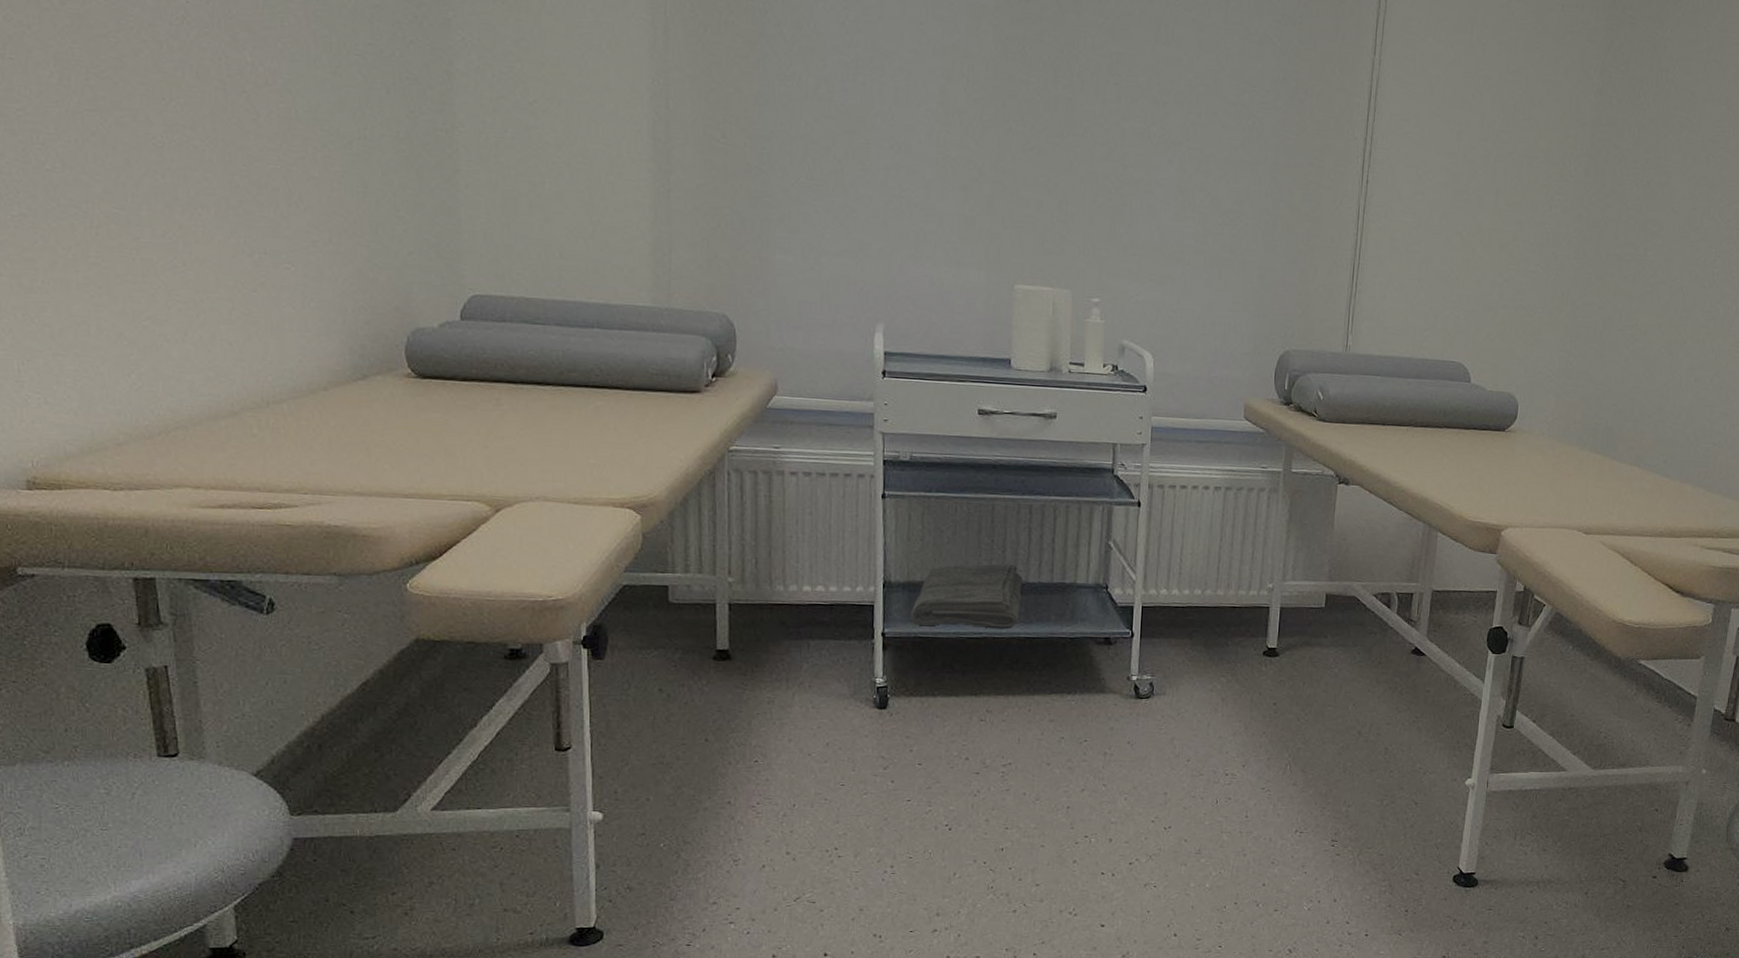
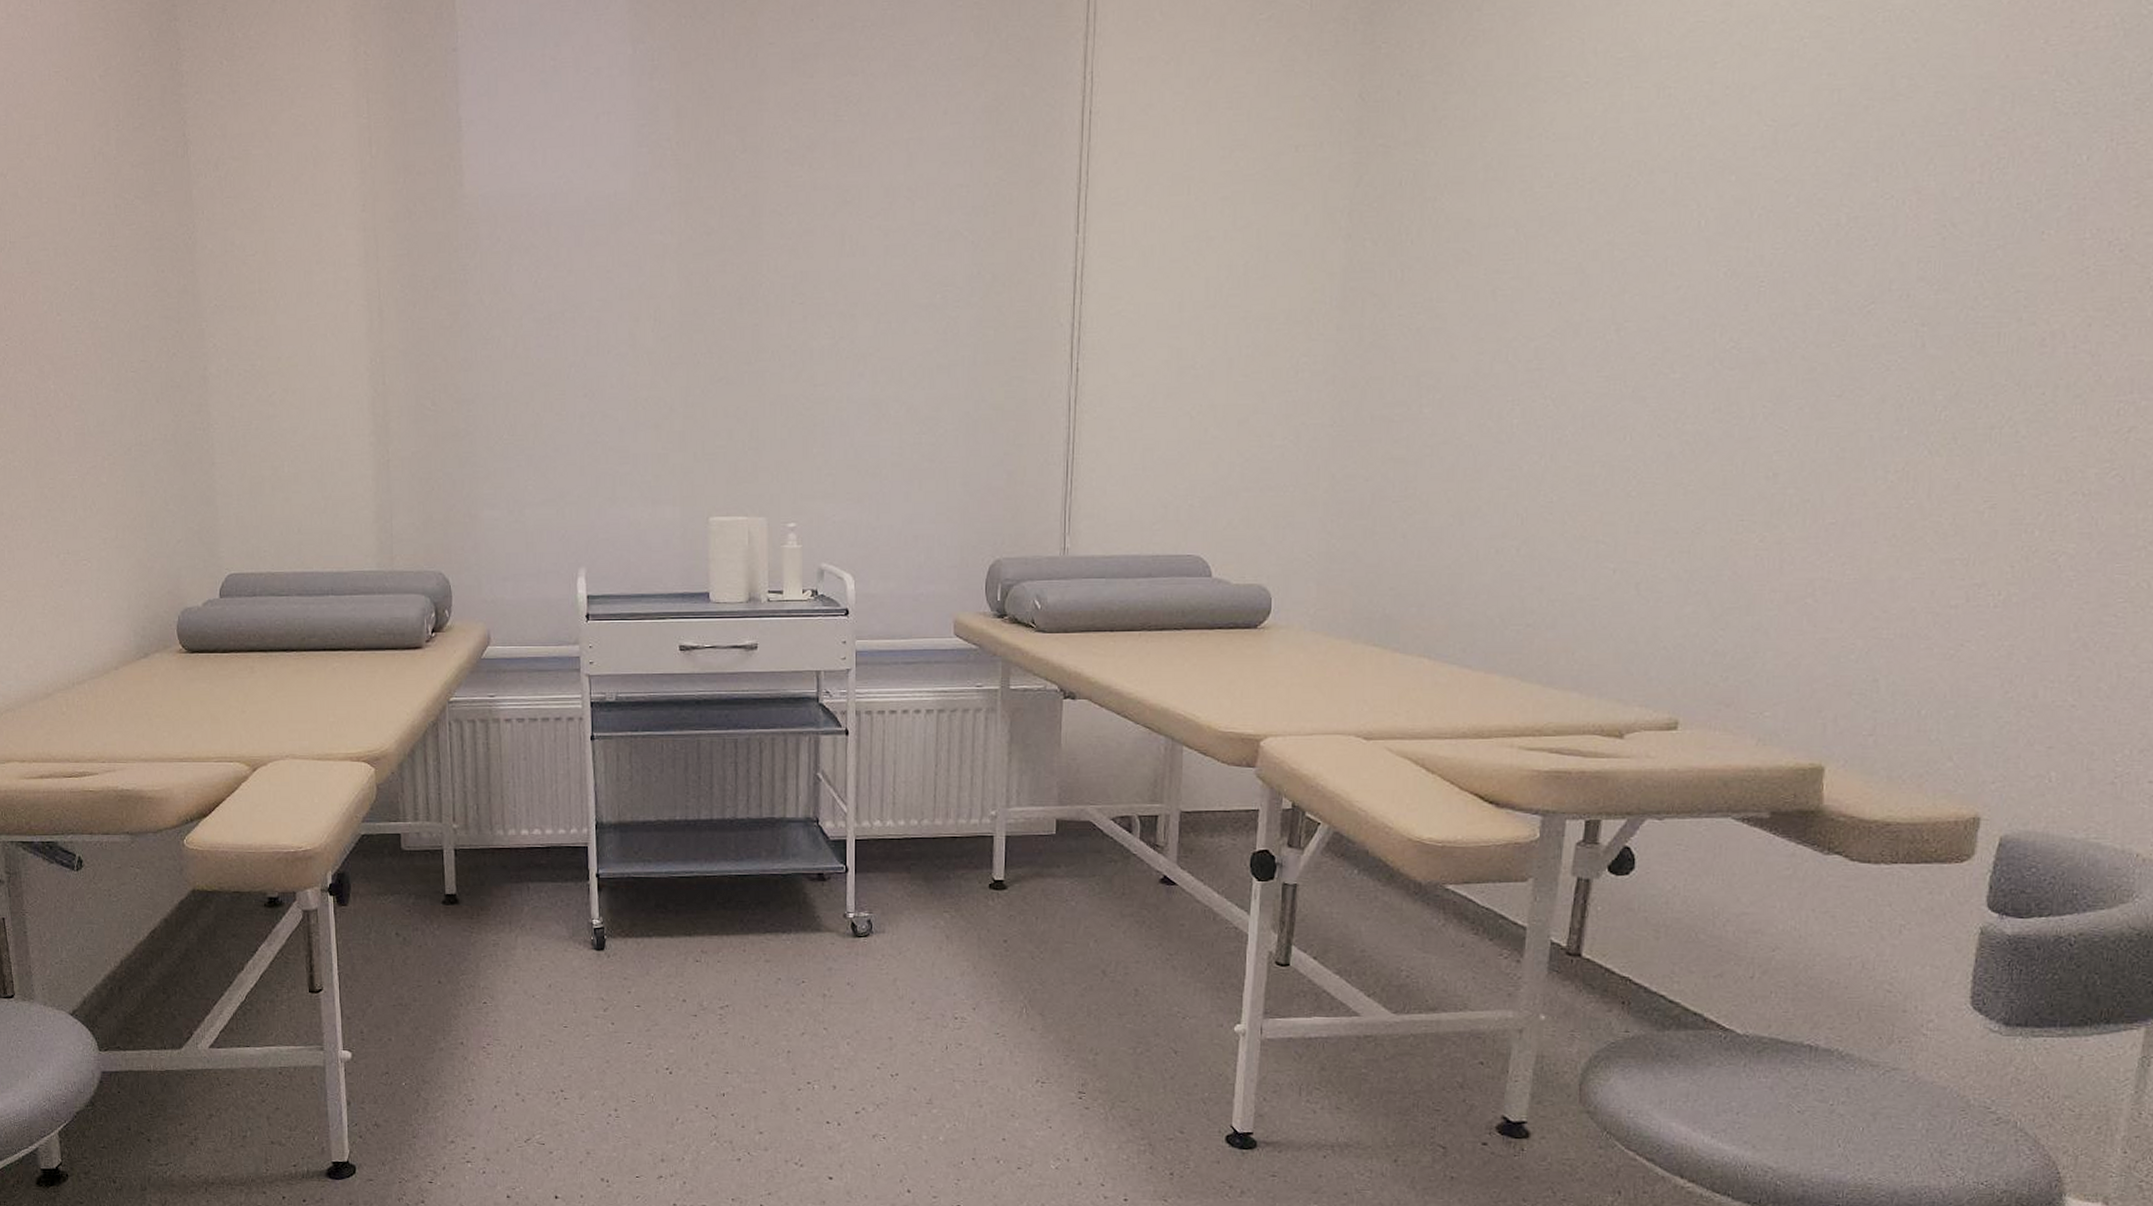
towel: present [910,564,1023,630] -> none [623,801,731,868]

